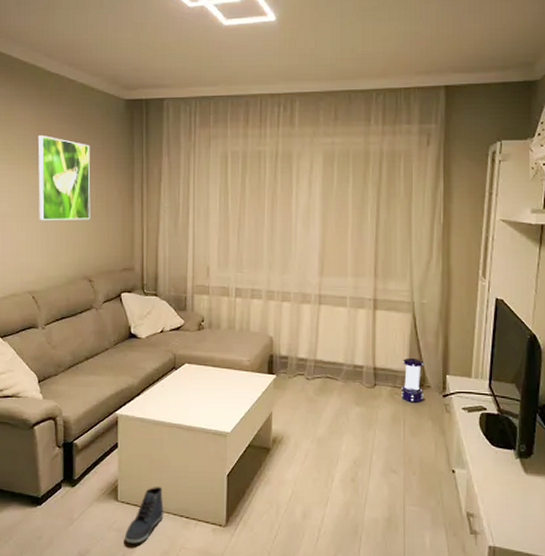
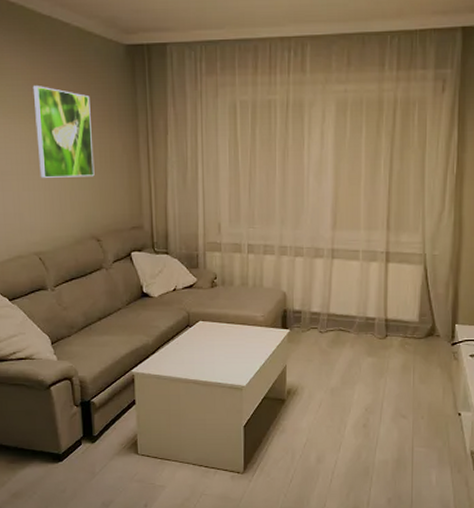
sneaker: present [124,487,164,544] -> none [146,440,184,493]
lantern: present [401,357,424,403] -> none [412,308,435,352]

